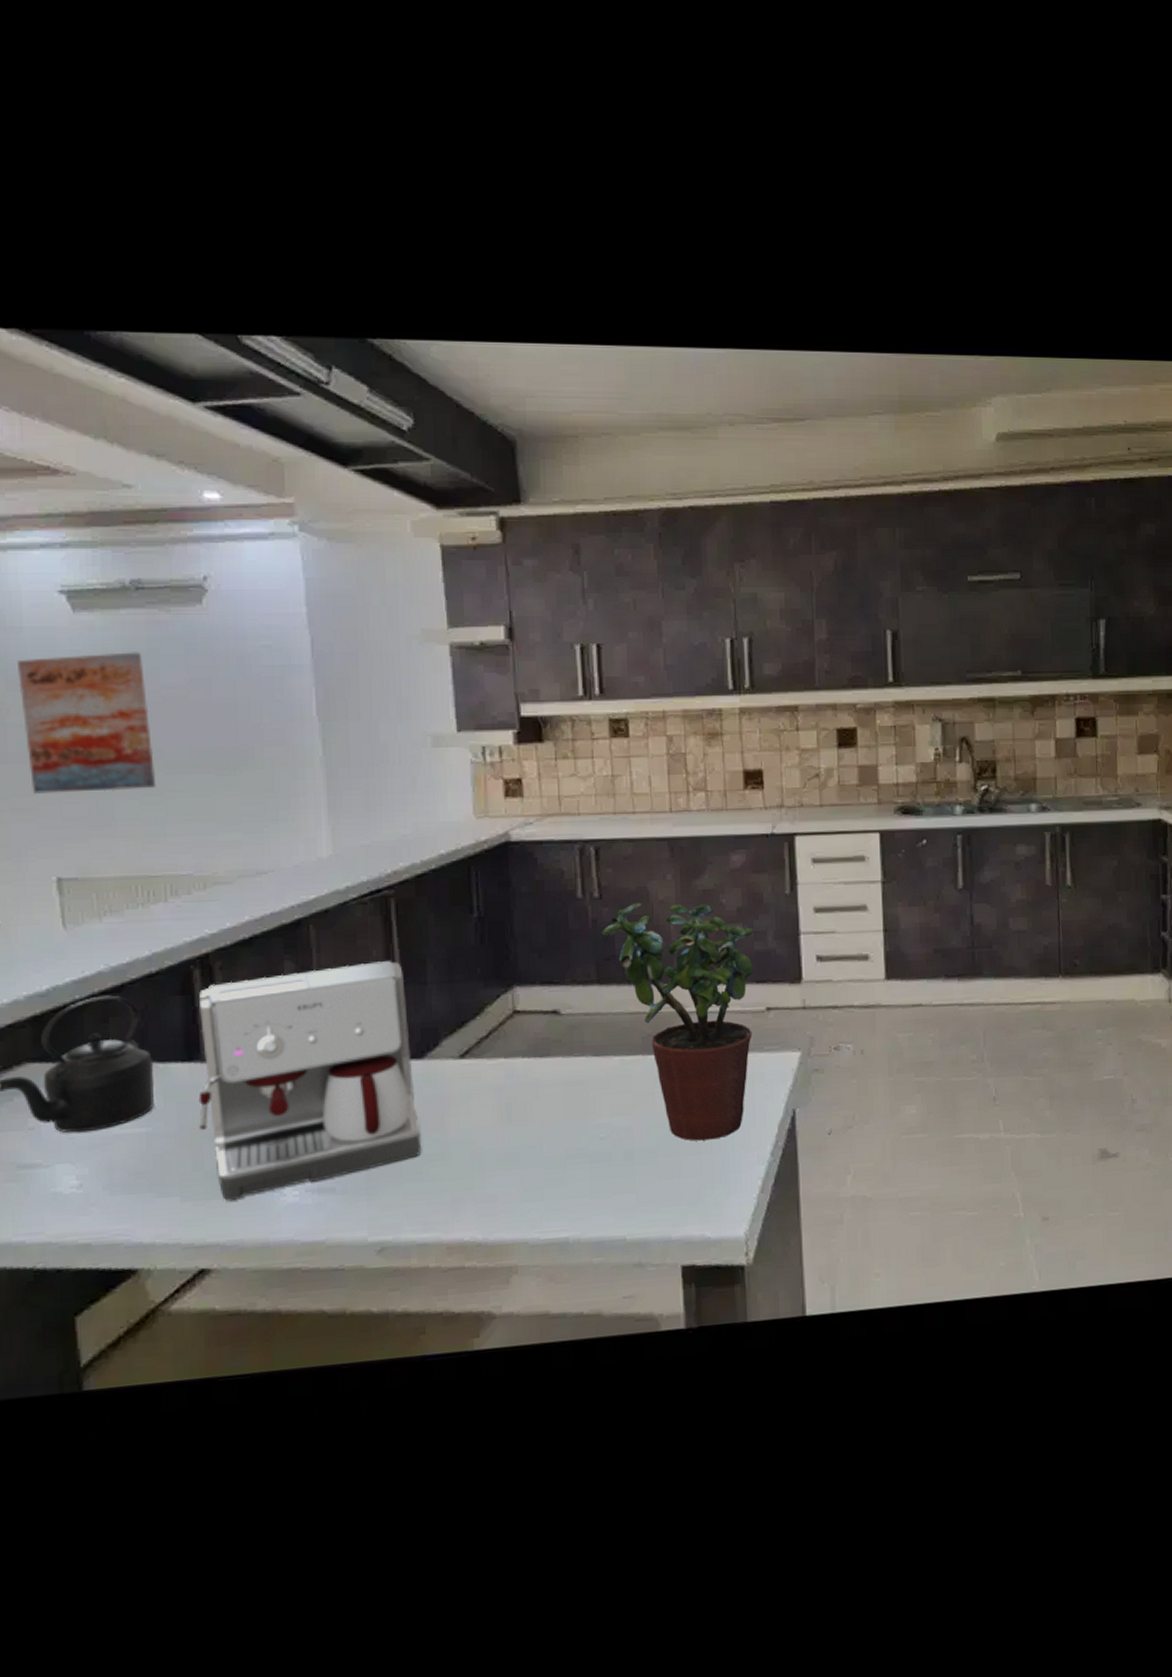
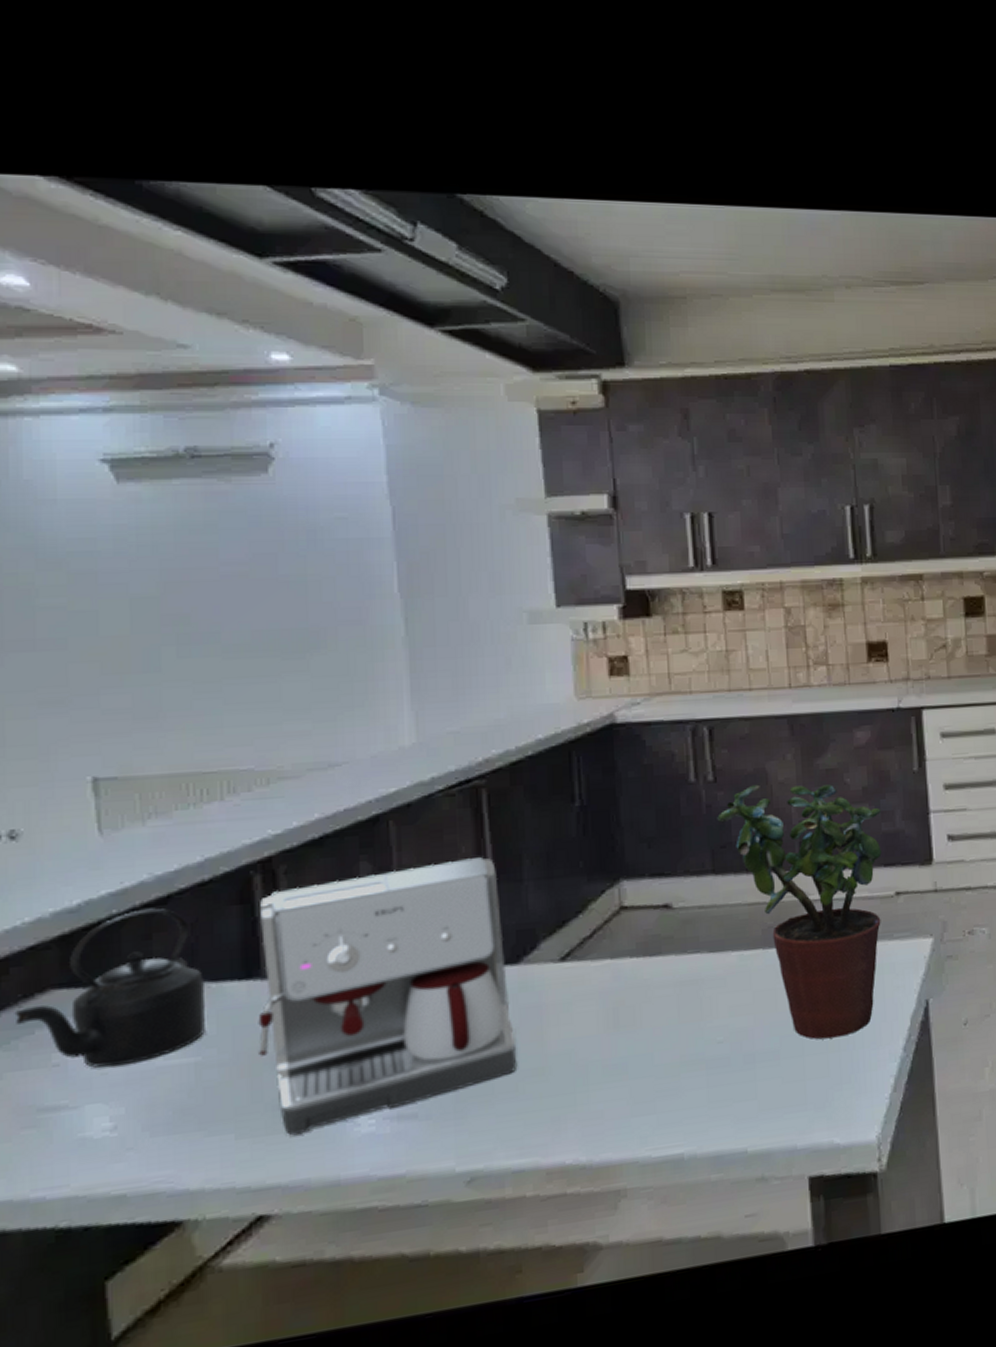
wall art: present [18,652,157,794] -> none [50,525,213,684]

